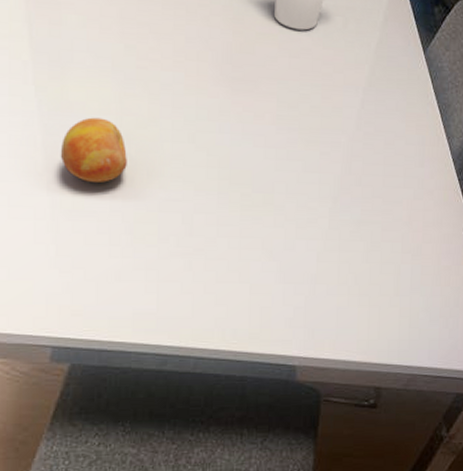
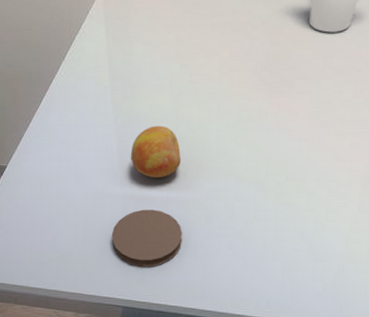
coaster: none [35,222,130,295] -> present [111,209,182,267]

